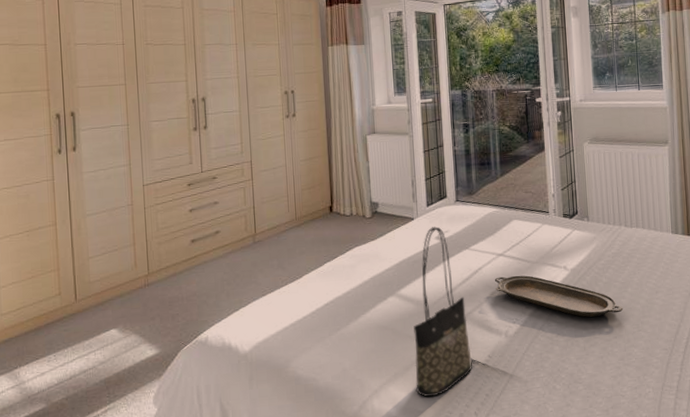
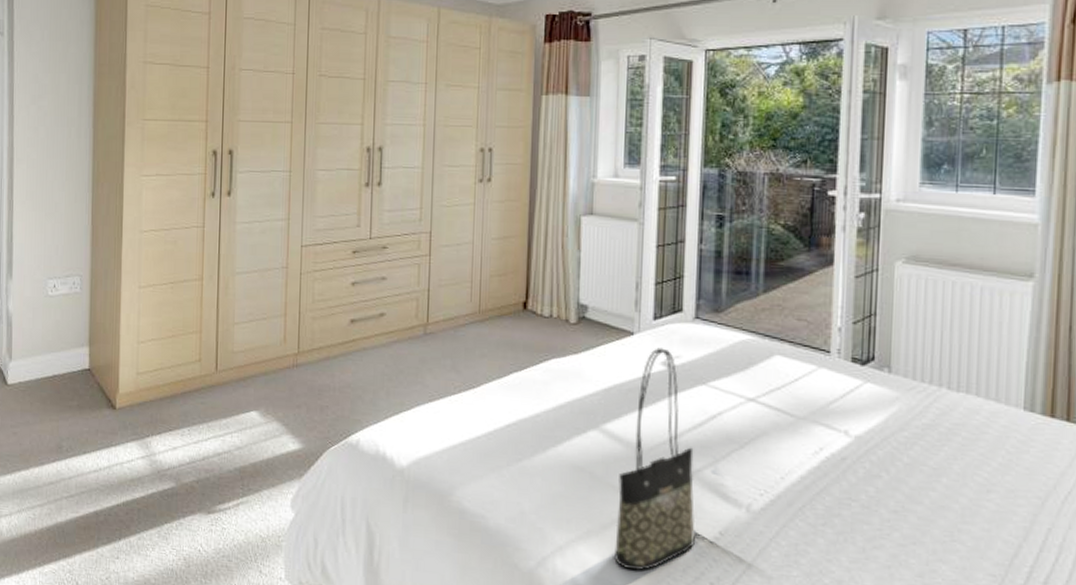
serving tray: present [494,275,623,317] -> none [738,429,931,510]

